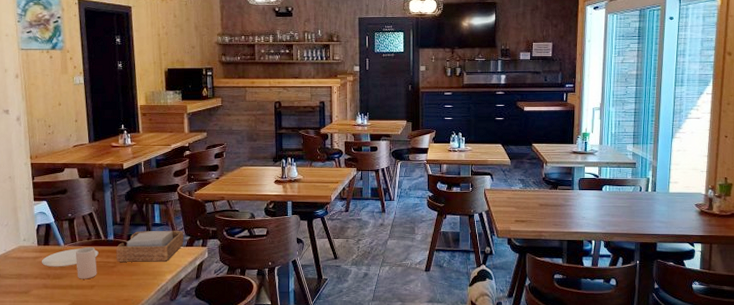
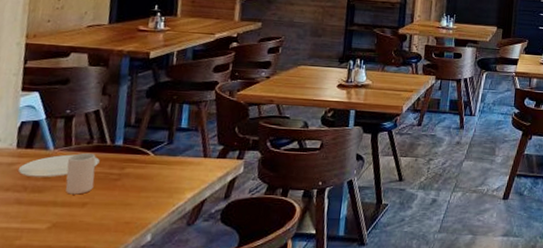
napkin holder: present [116,230,184,262] -> none [122,136,217,176]

